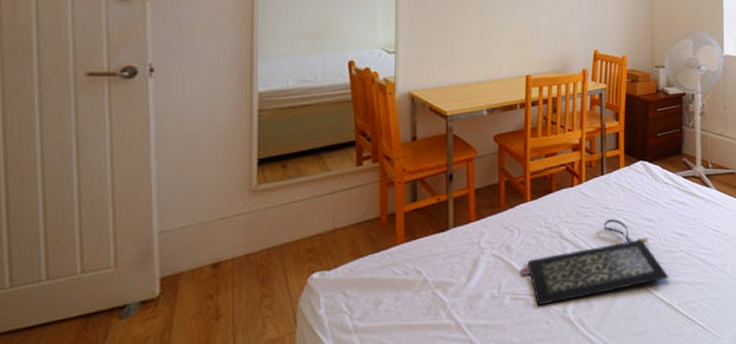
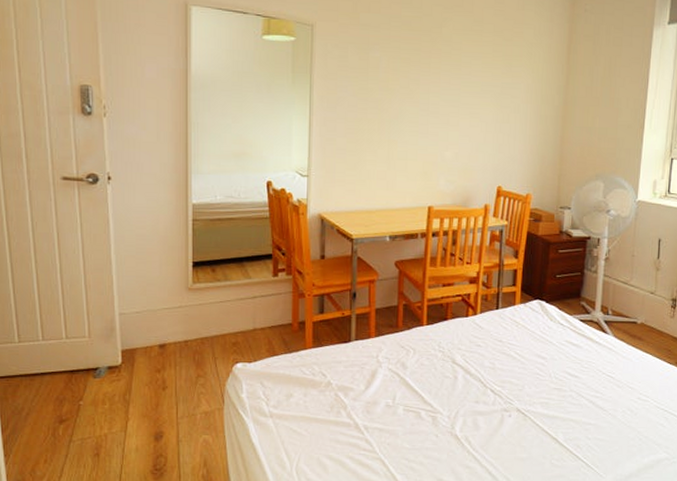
clutch bag: present [521,219,669,305] -> none [414,352,557,419]

